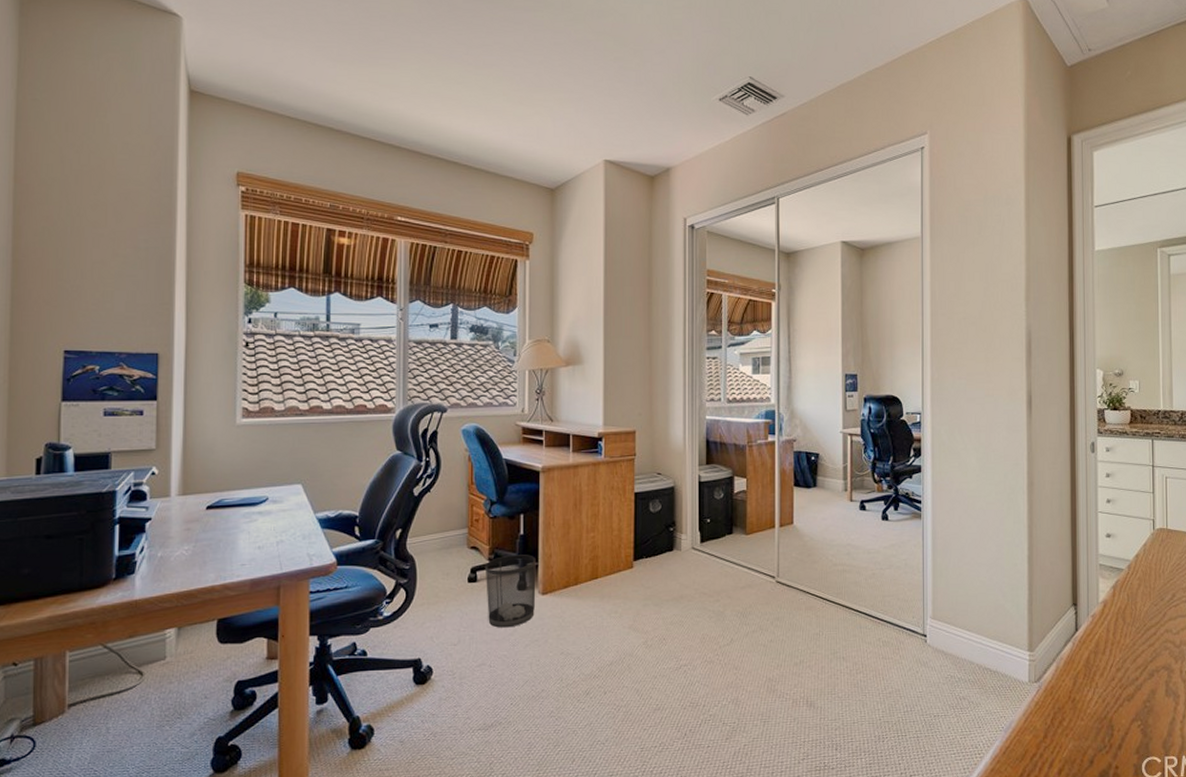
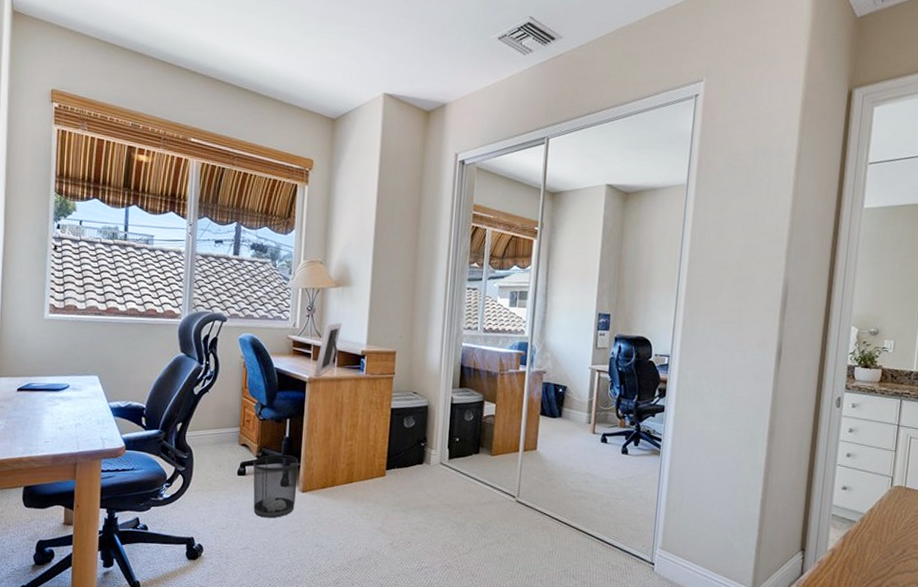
picture frame: none [547,404,575,464] -> present [313,322,342,376]

